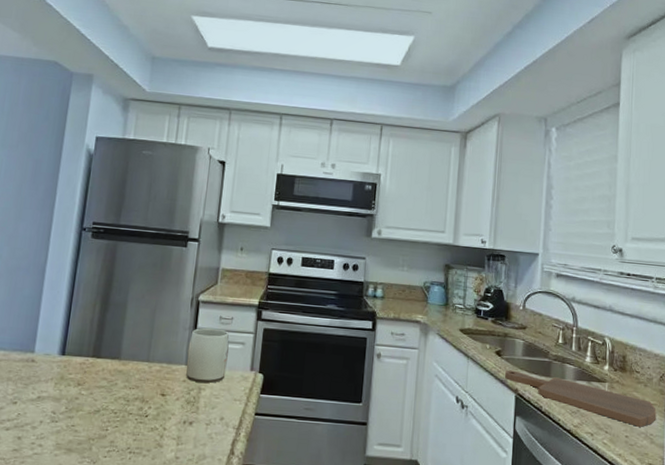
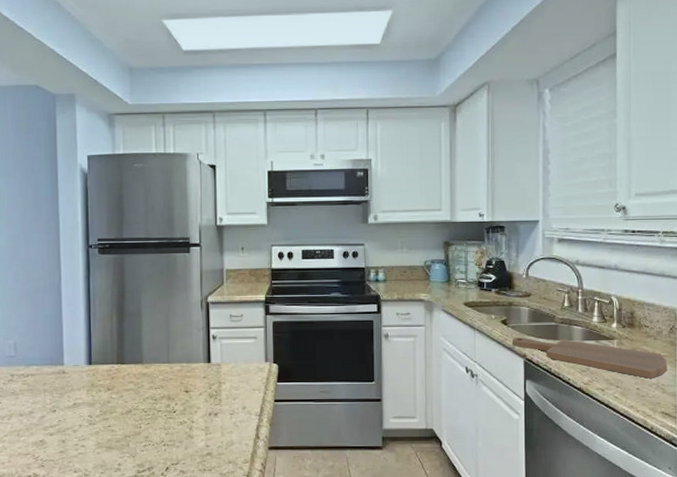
mug: present [186,327,230,383] -> none [204,326,242,378]

